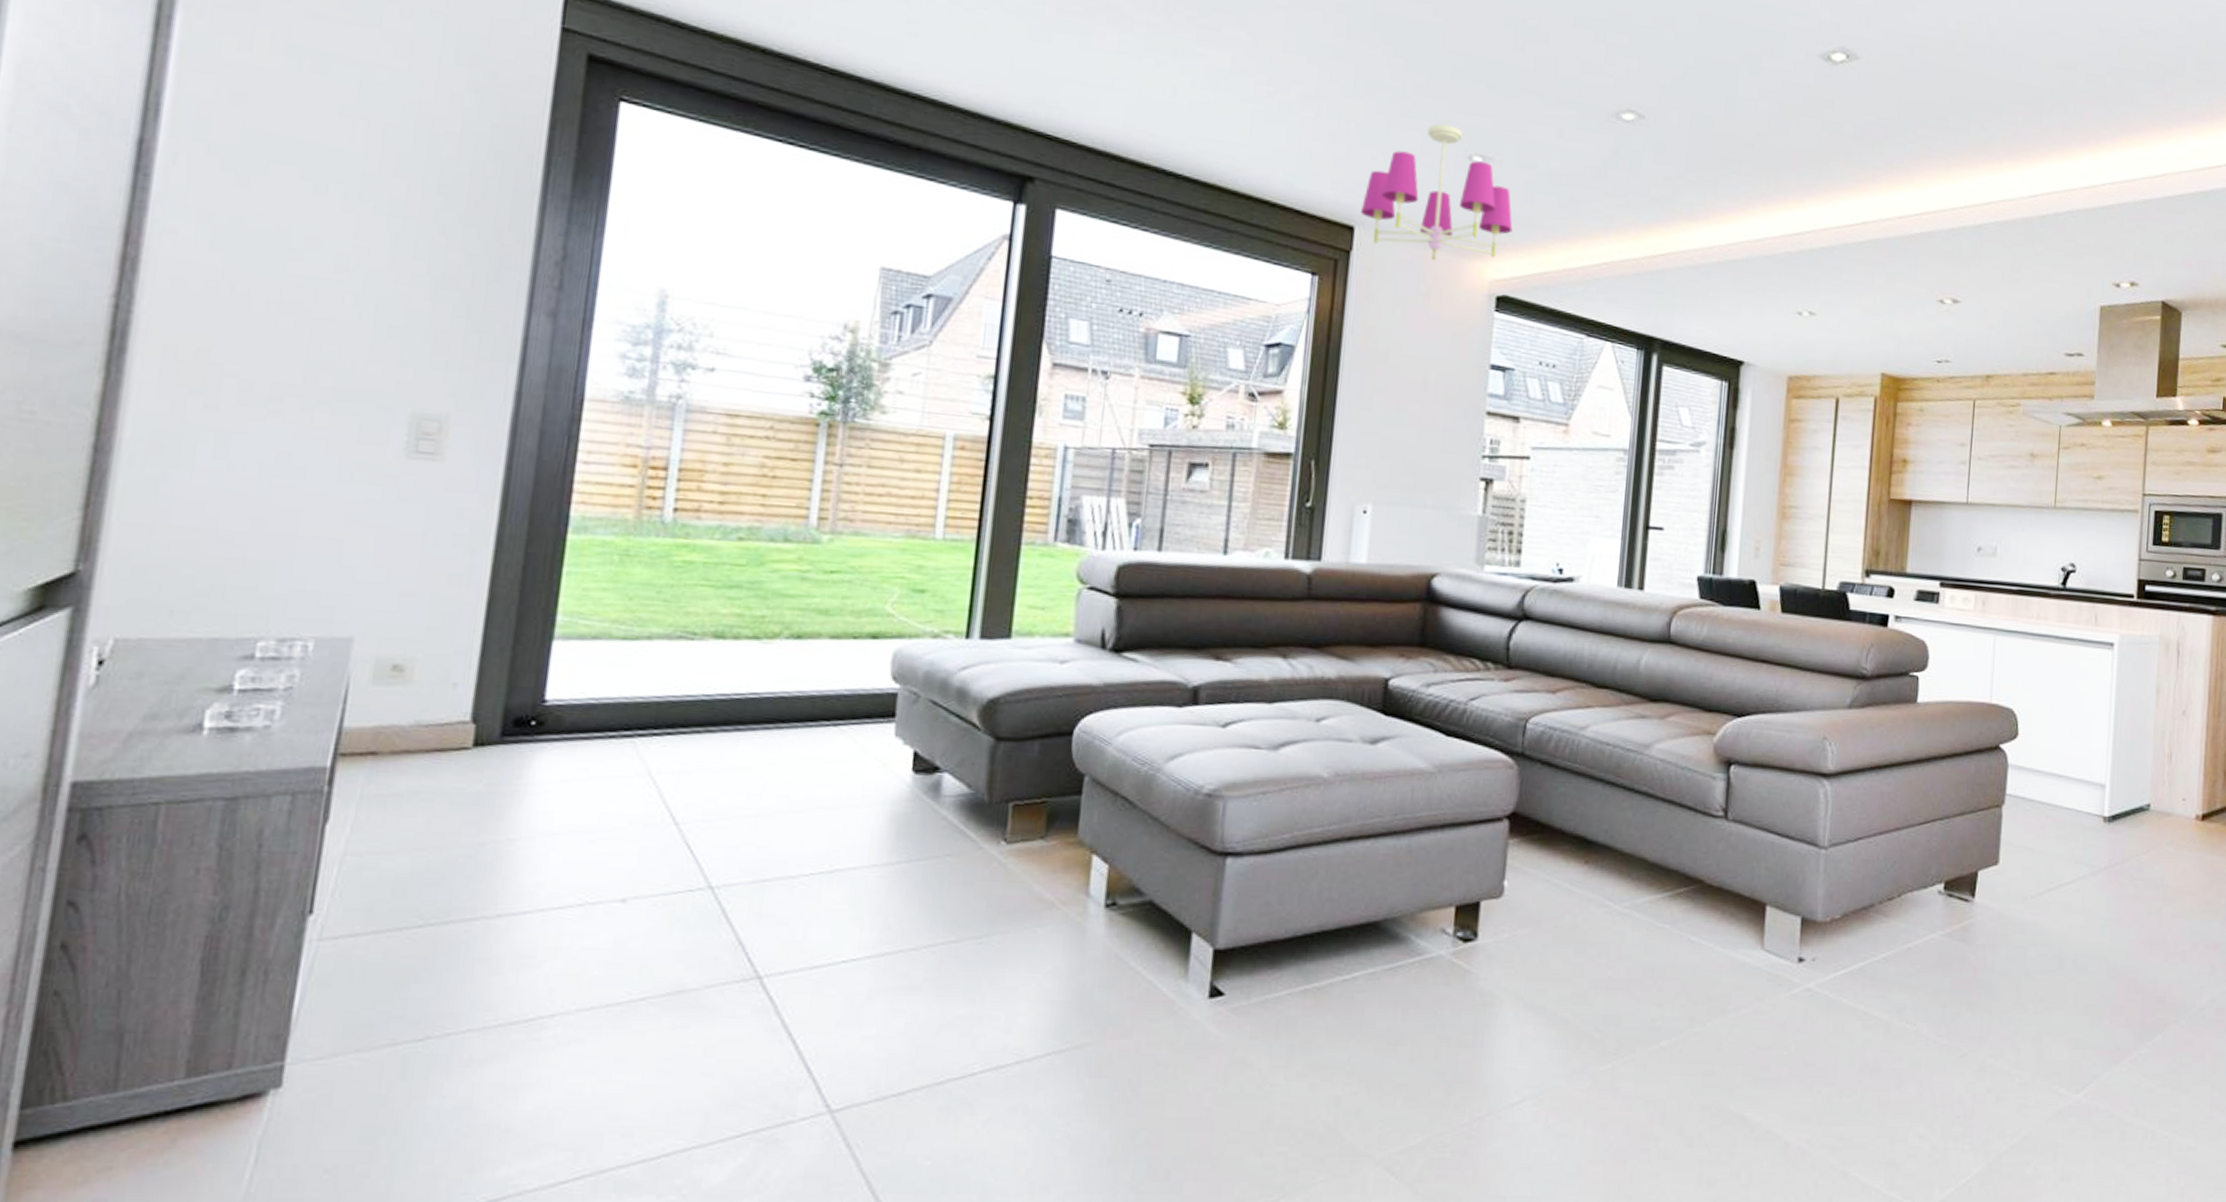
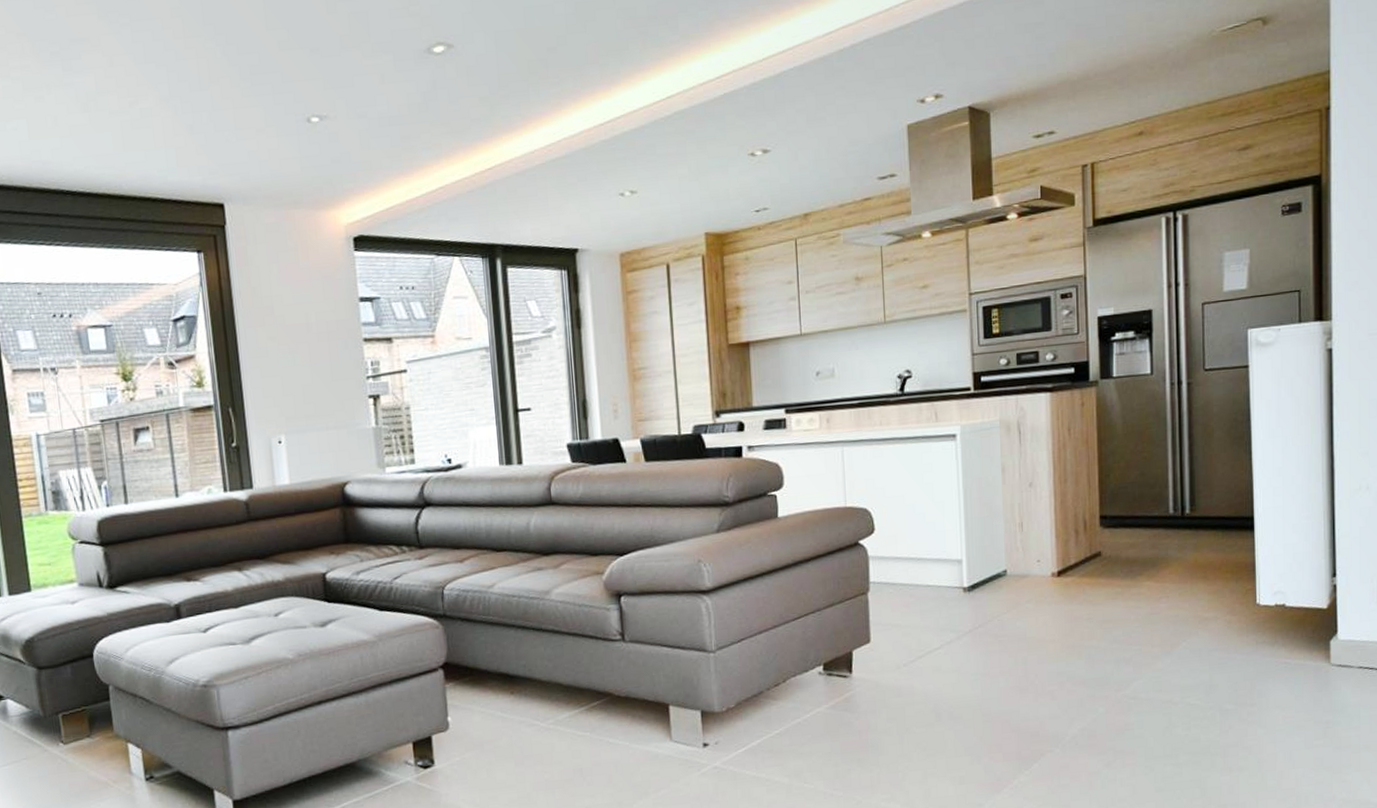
chandelier: present [1361,124,1513,261] -> none [226,95,356,219]

